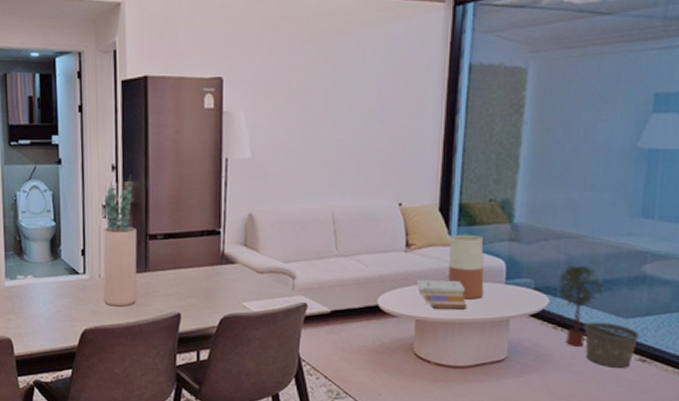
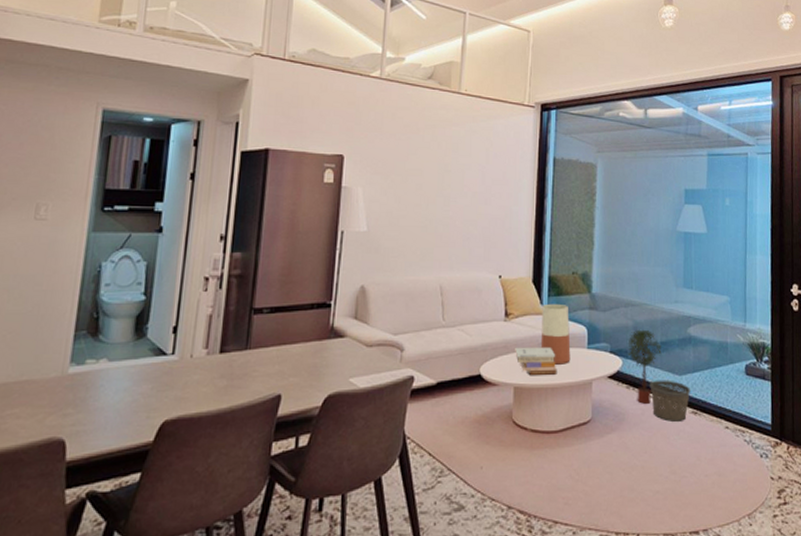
vase: present [102,175,137,307] -> none [193,245,243,391]

